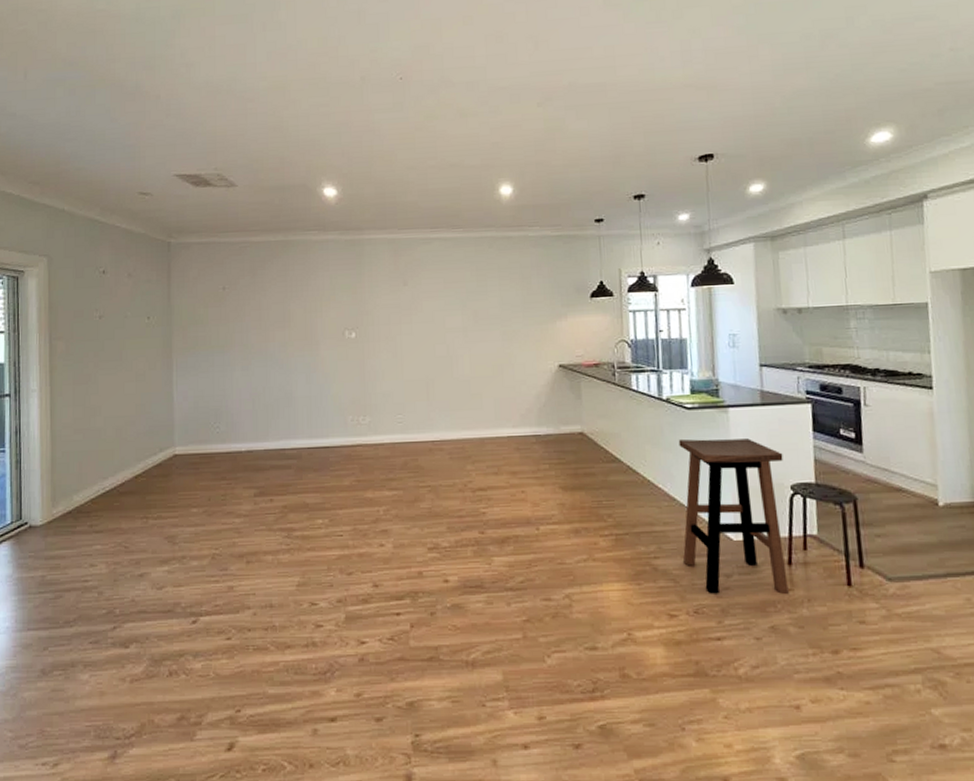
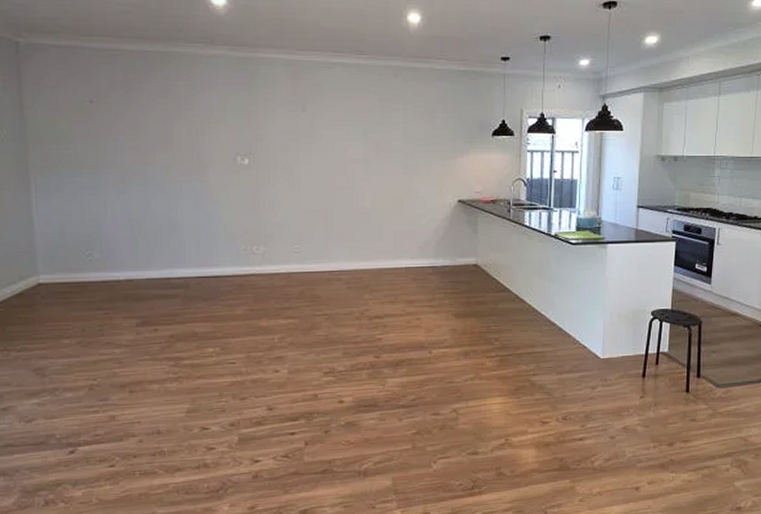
bar stool: present [678,438,789,594] -> none [558,271,648,403]

